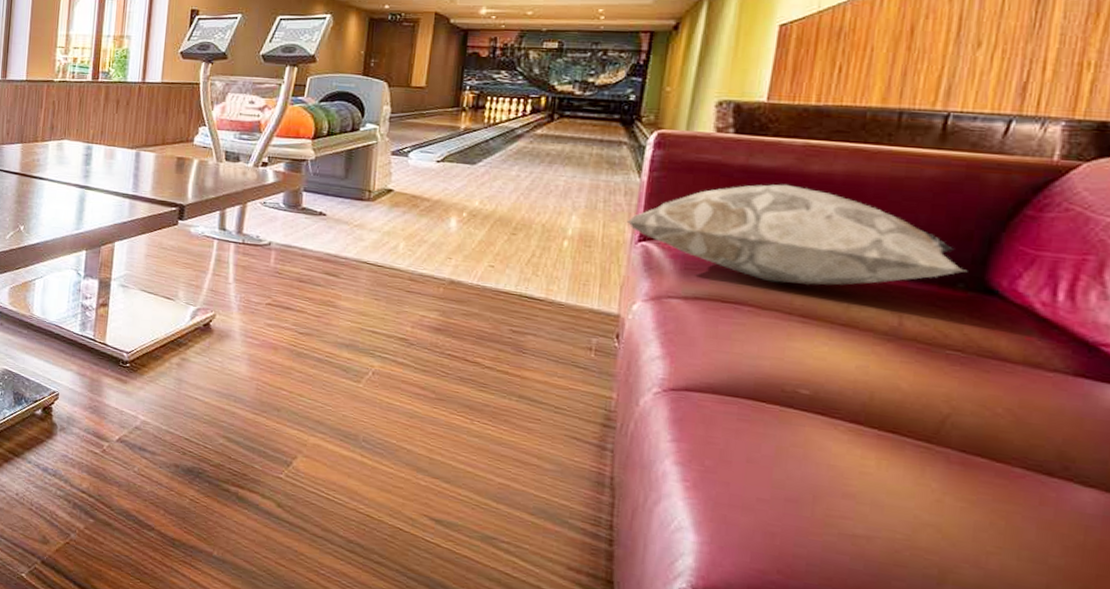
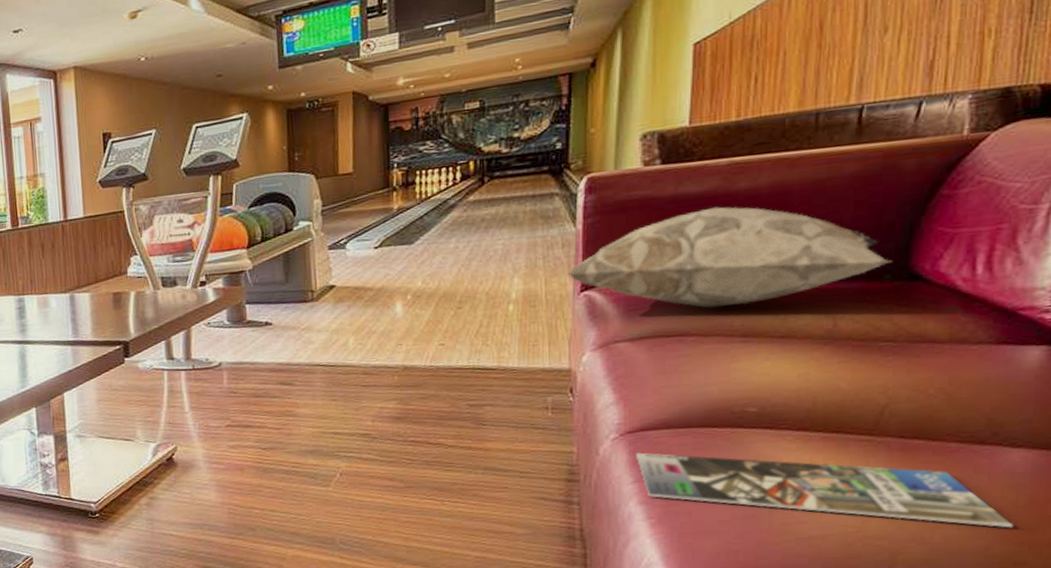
magazine: none [677,411,1080,571] -> present [636,452,1014,528]

